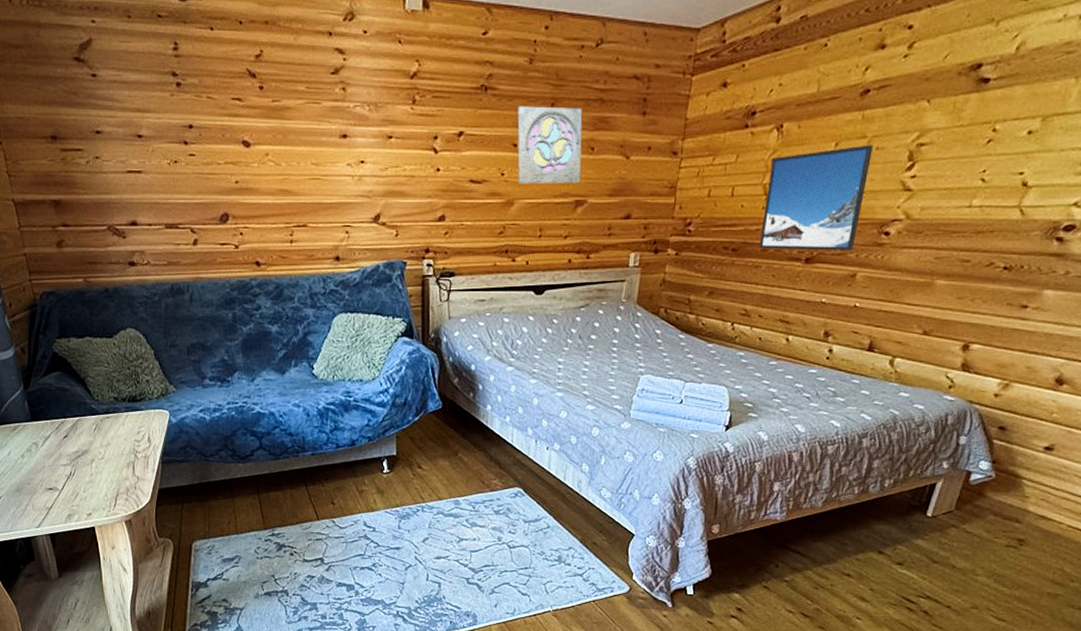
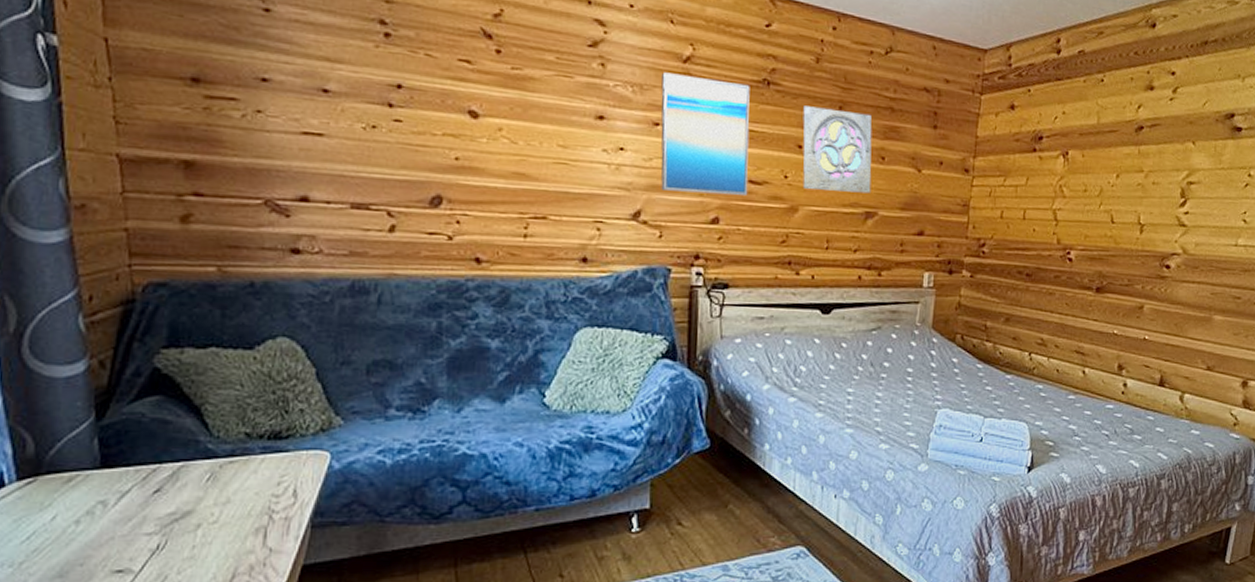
wall art: none [393,89,470,195] -> present [661,72,750,196]
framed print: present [760,145,873,250] -> none [1052,178,1150,282]

